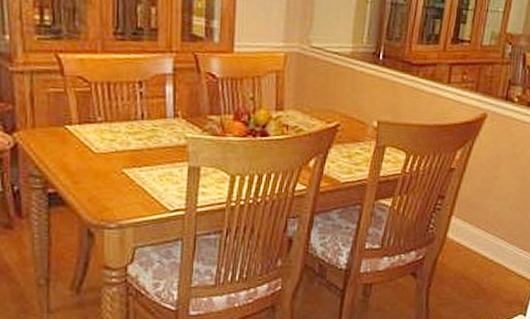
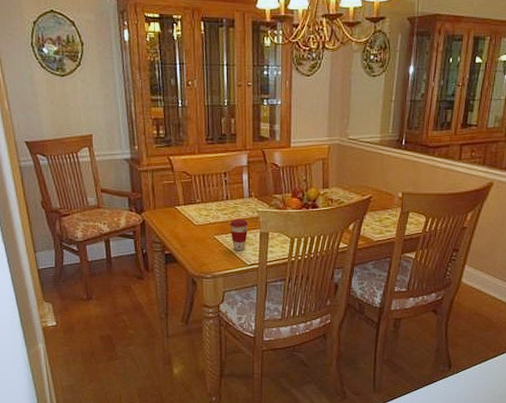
coffee cup: none [144,146,172,191] -> present [229,218,249,251]

